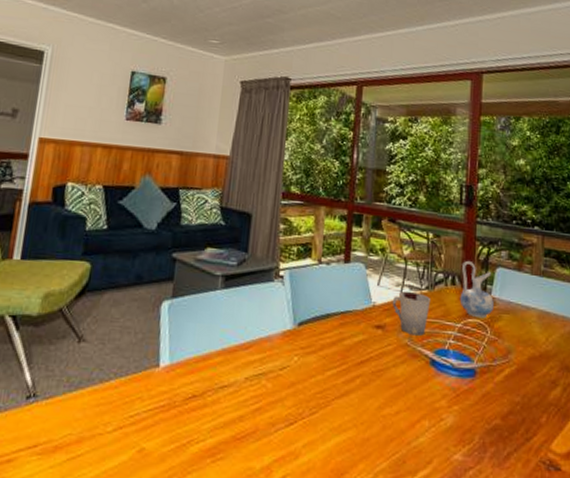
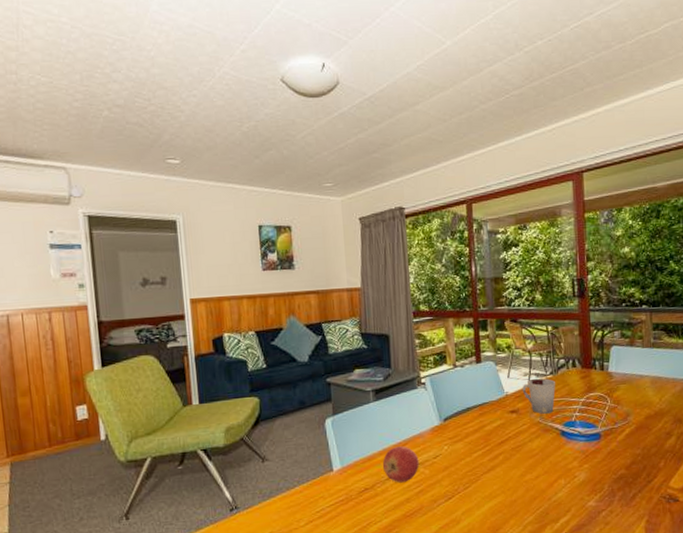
apple: none [218,348,262,395] -> present [382,446,419,483]
ceramic pitcher: present [459,261,494,319] -> none [580,345,611,392]

